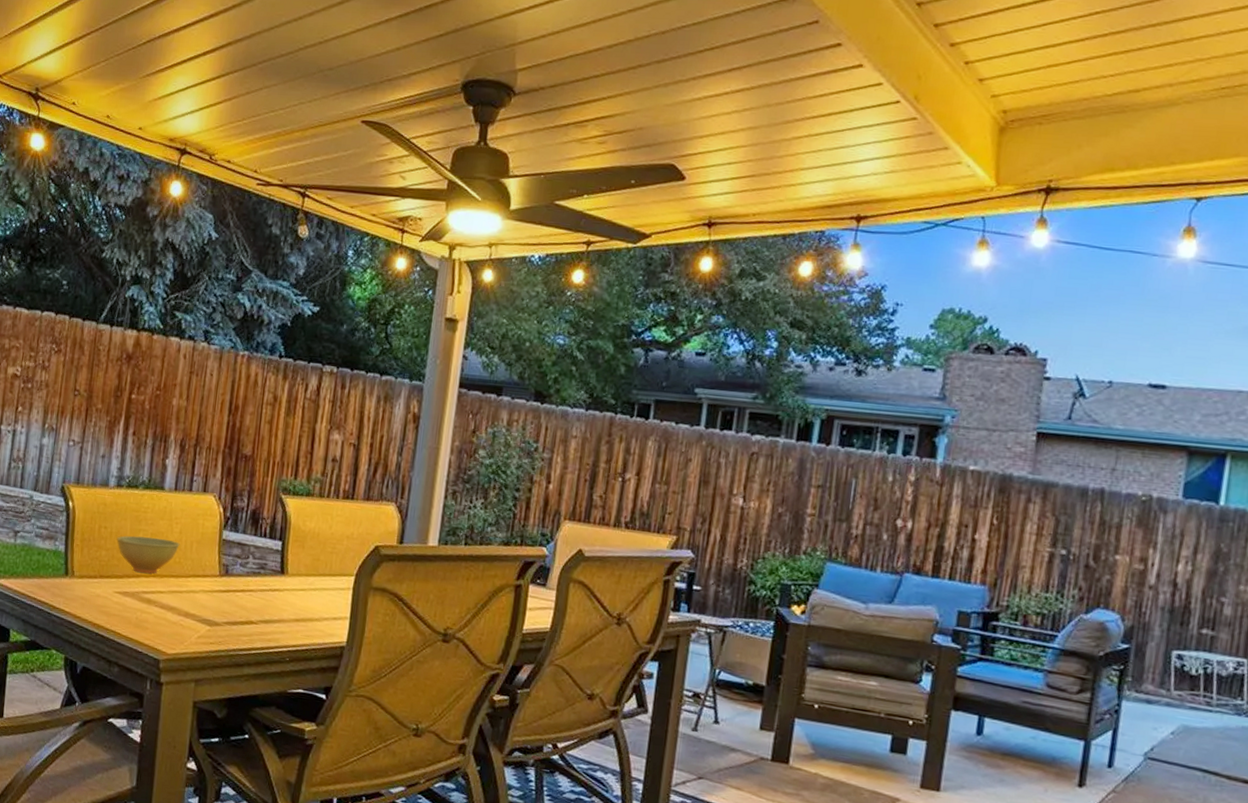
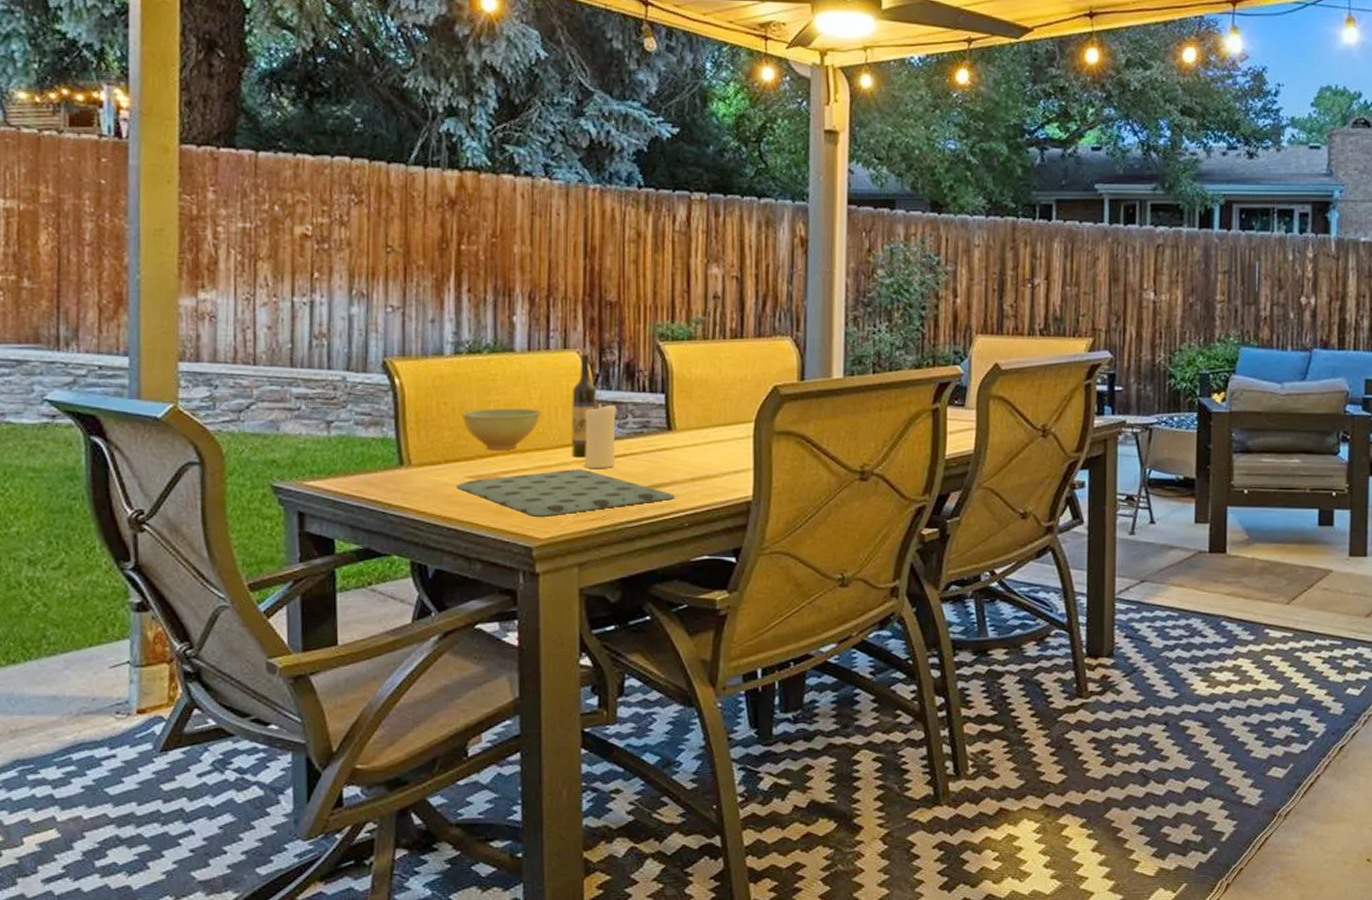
placemat: none [106,595,281,636] -> present [456,468,675,517]
wine bottle: none [200,492,227,588] -> present [572,348,597,456]
candle: none [208,542,241,600] -> present [584,403,616,468]

